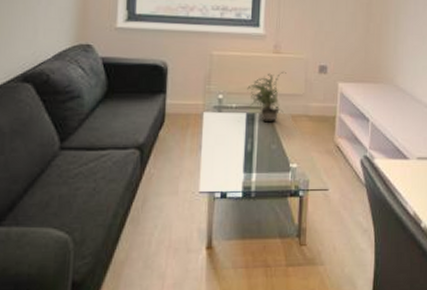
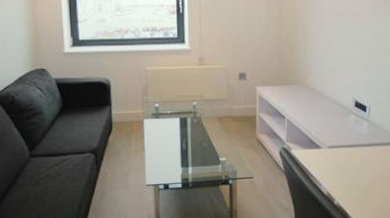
potted plant: present [247,71,286,121] -> none [179,80,211,124]

